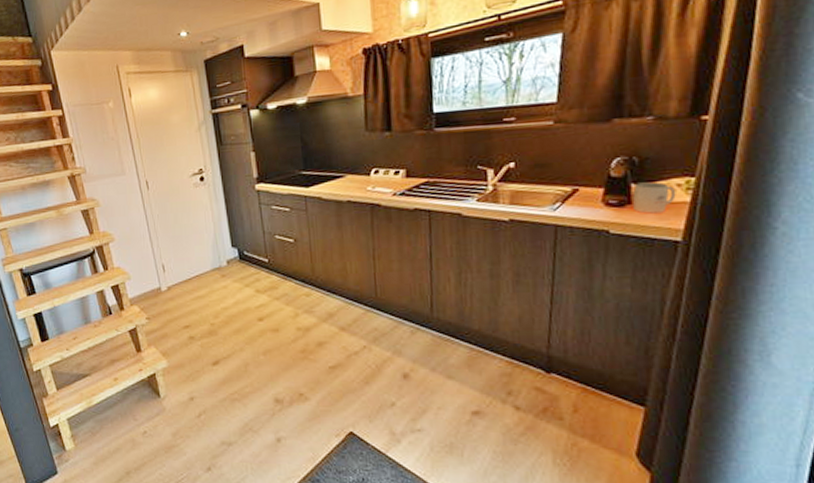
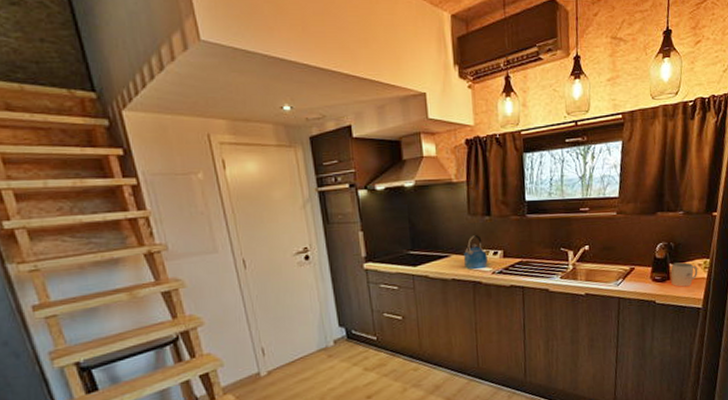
kettle: none [359,153,388,191] -> present [463,235,488,270]

